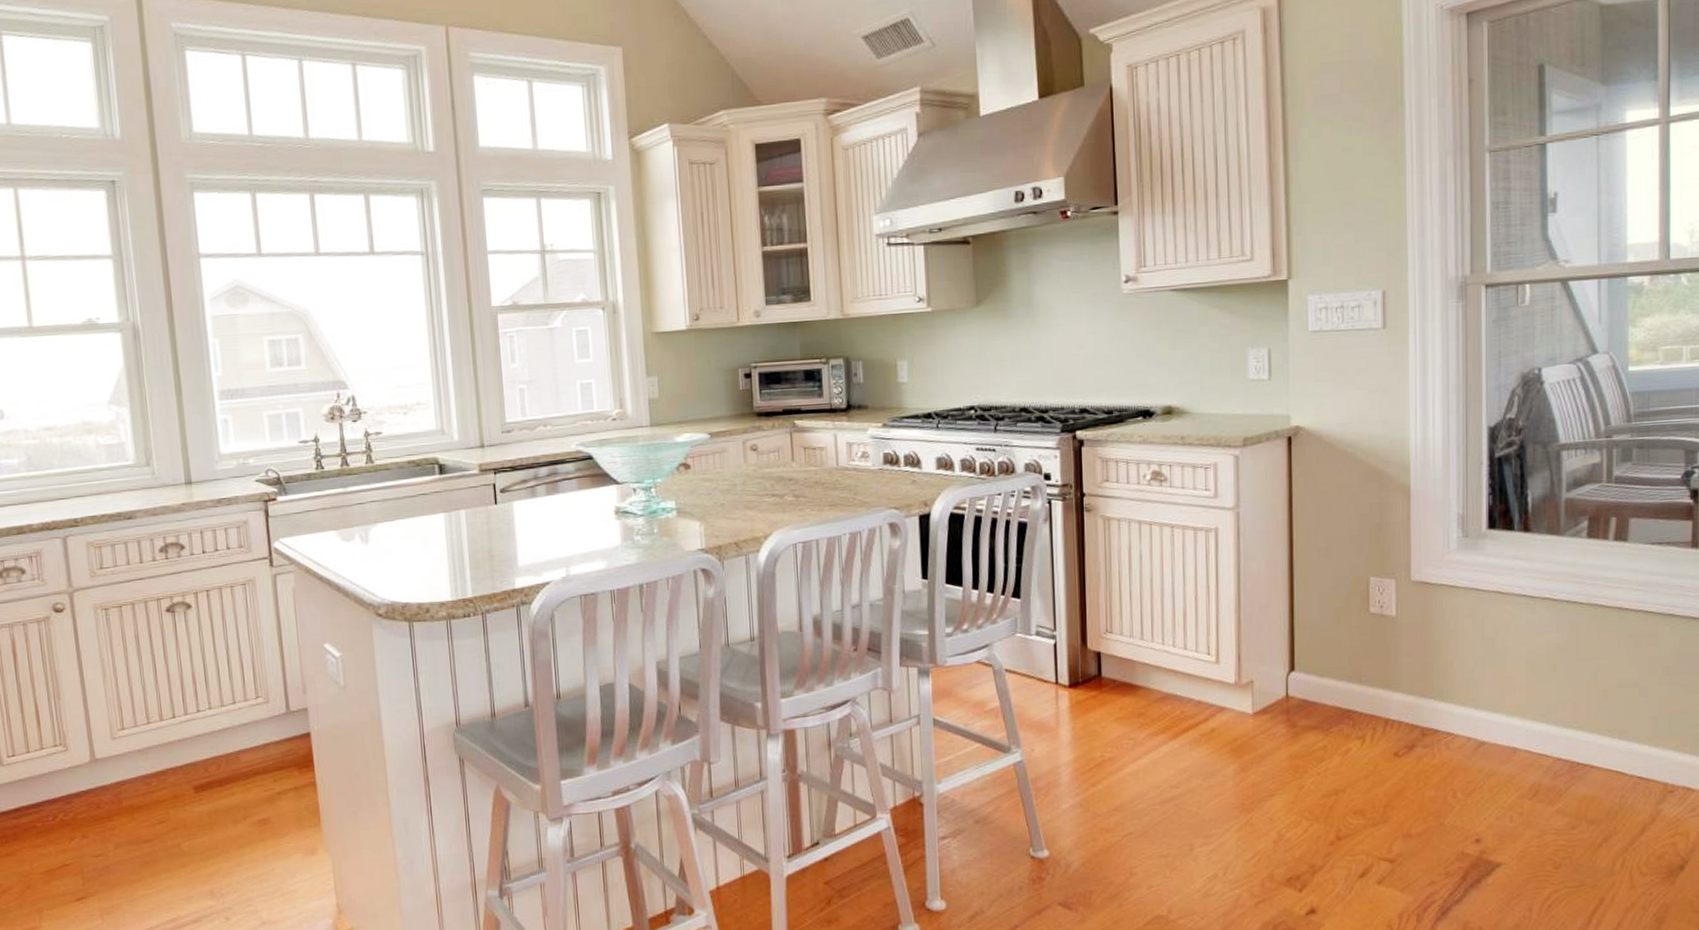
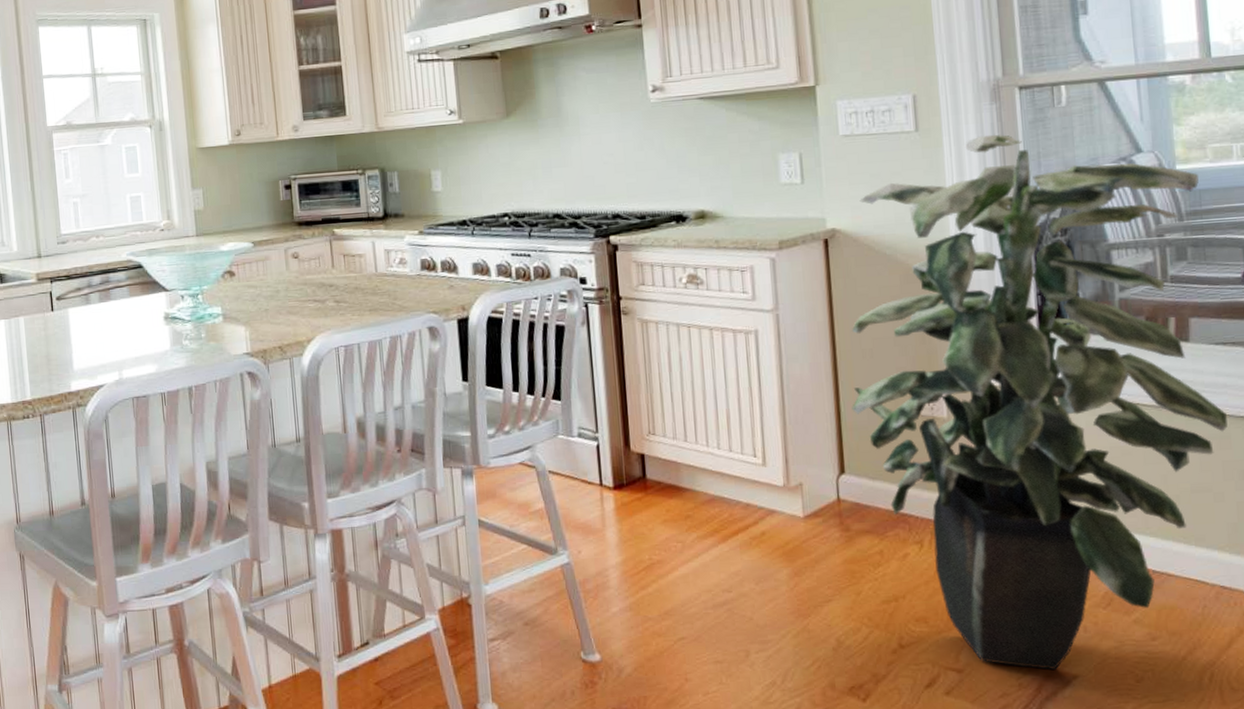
indoor plant: none [1305,332,1657,859] -> present [851,134,1228,670]

